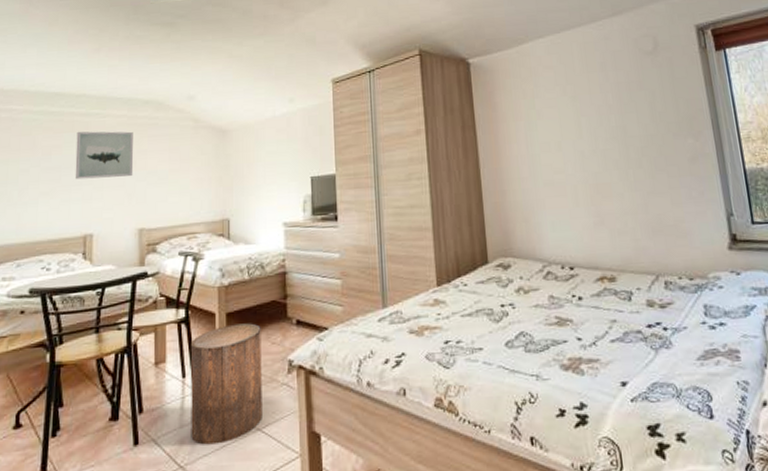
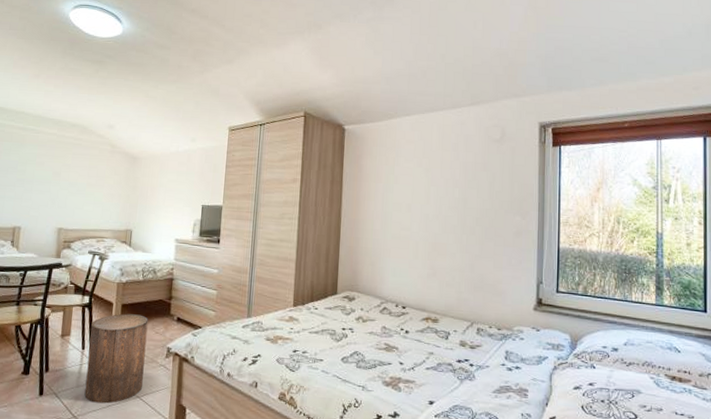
wall art: present [75,131,134,180] -> none [10,141,61,184]

